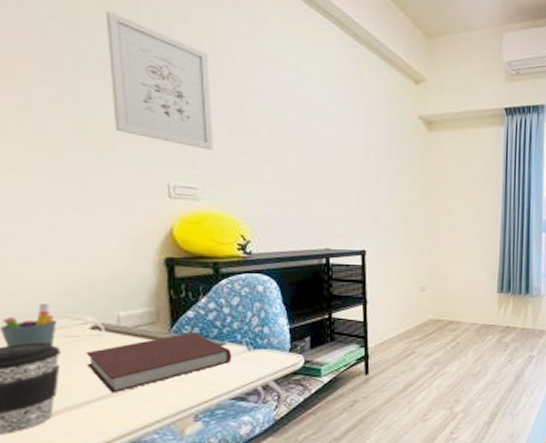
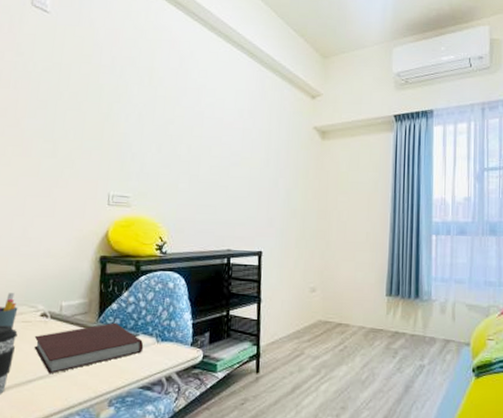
wall art: present [106,10,213,150] -> none [76,60,148,165]

